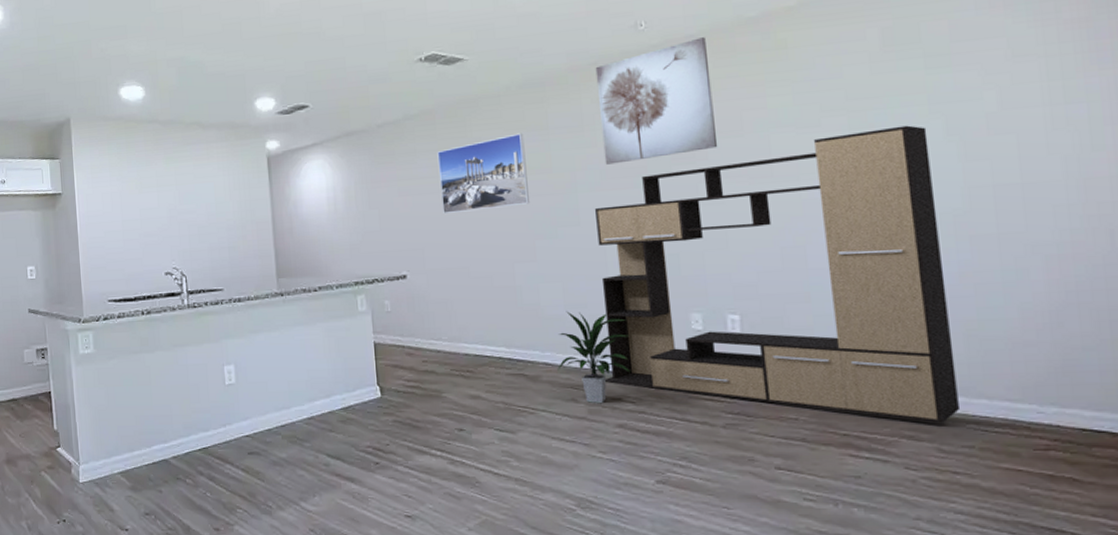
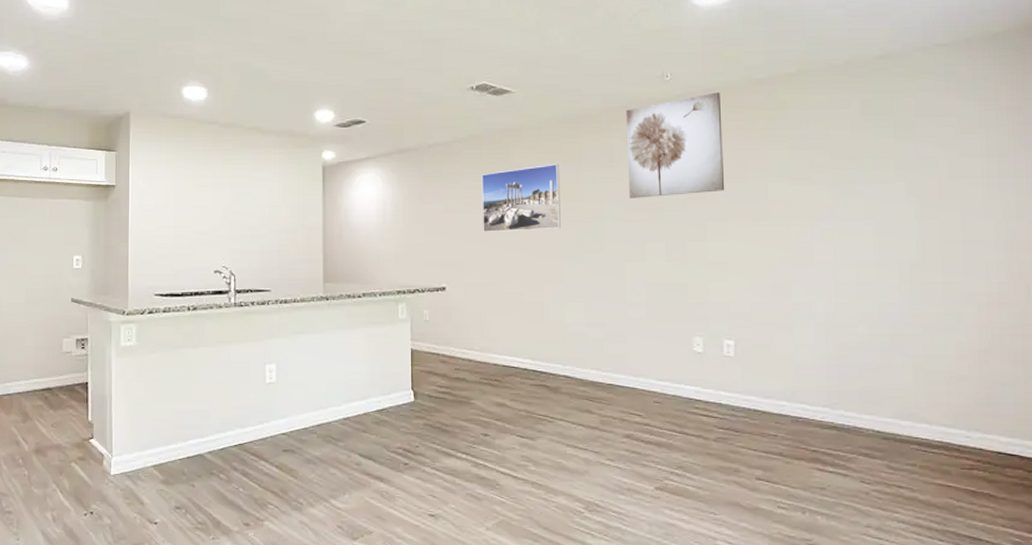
indoor plant: present [557,311,630,404] -> none [576,329,640,416]
media console: present [595,125,961,424] -> none [617,184,907,444]

